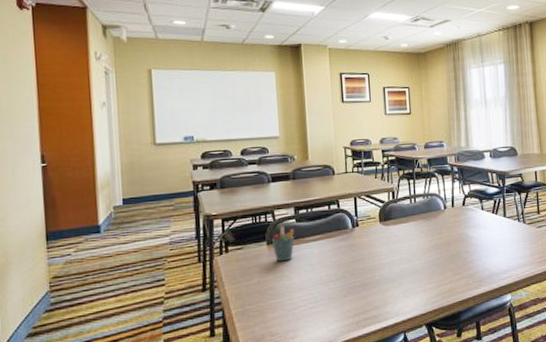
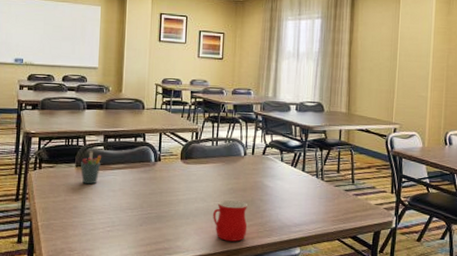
mug: none [420,255,457,299] -> present [213,199,247,242]

